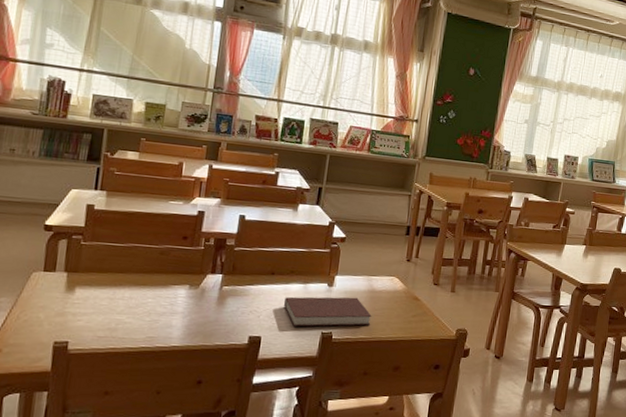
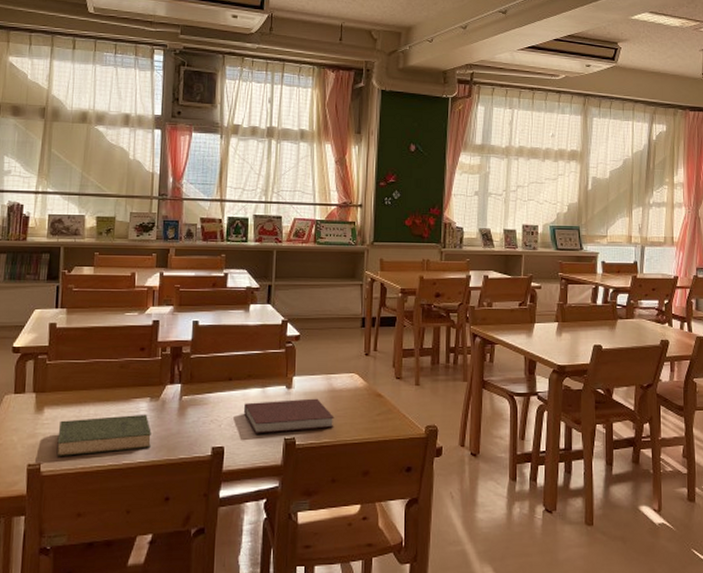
book: none [86,300,189,337] -> present [56,414,152,457]

